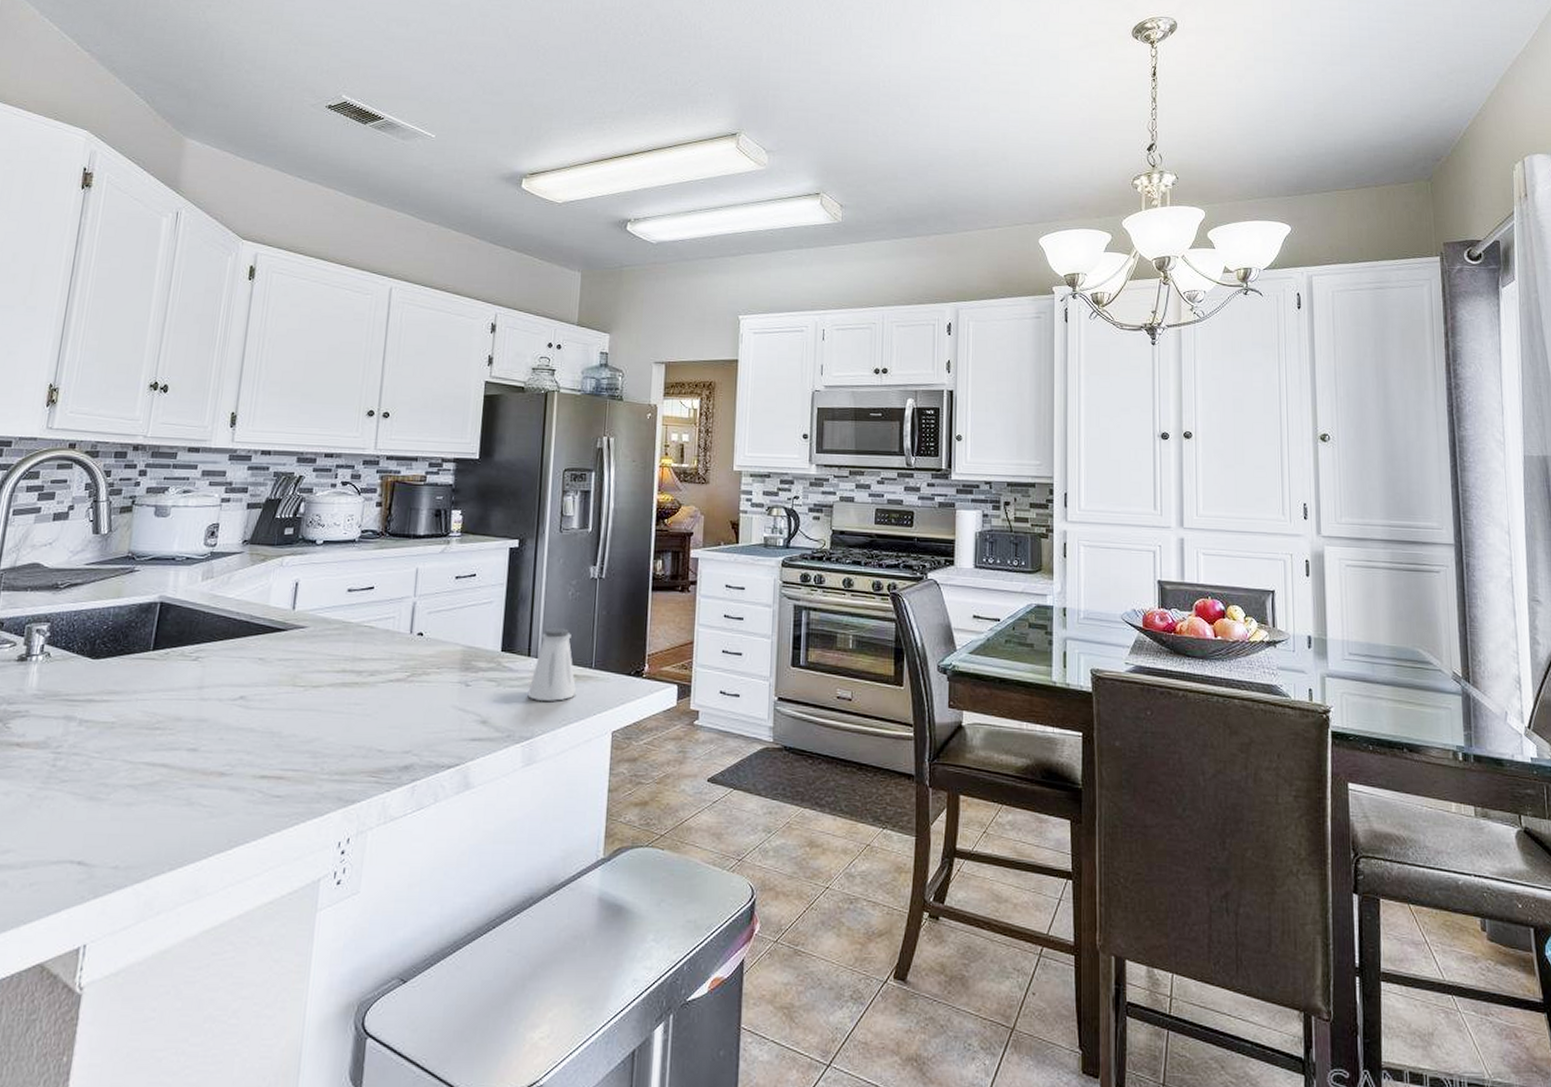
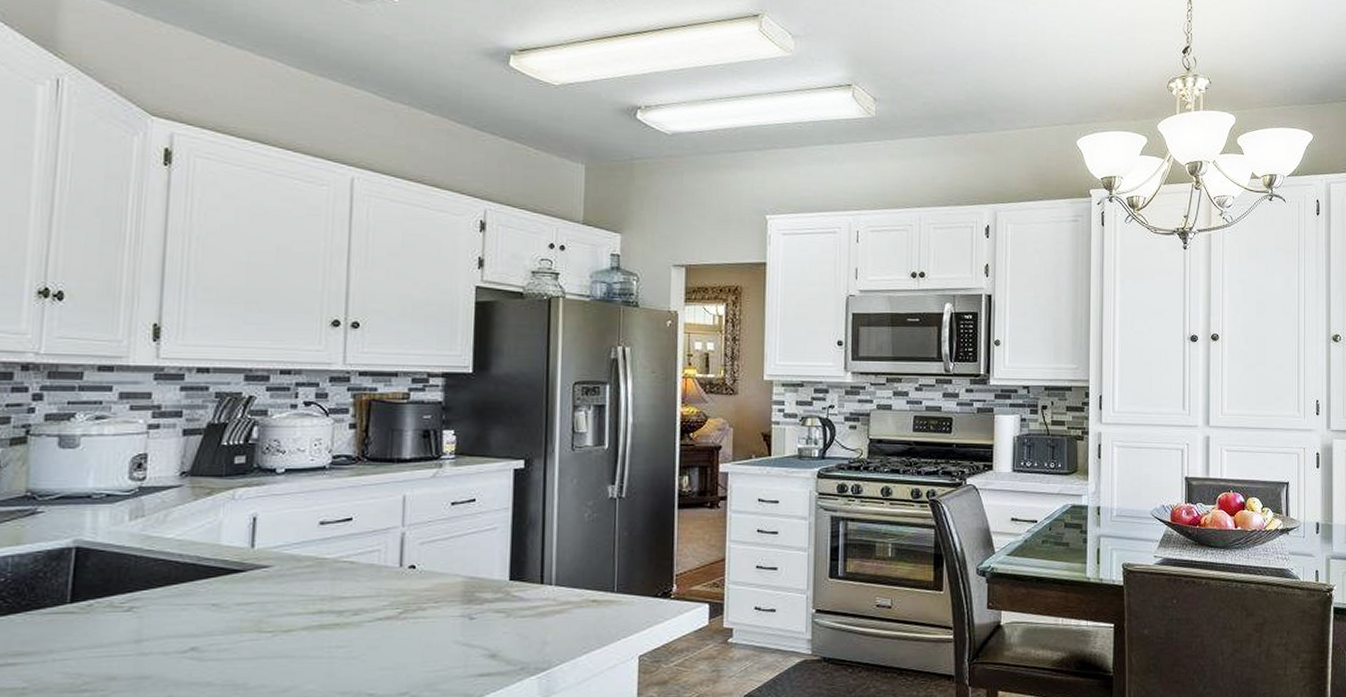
saltshaker: present [527,628,577,701] -> none [542,552,598,629]

